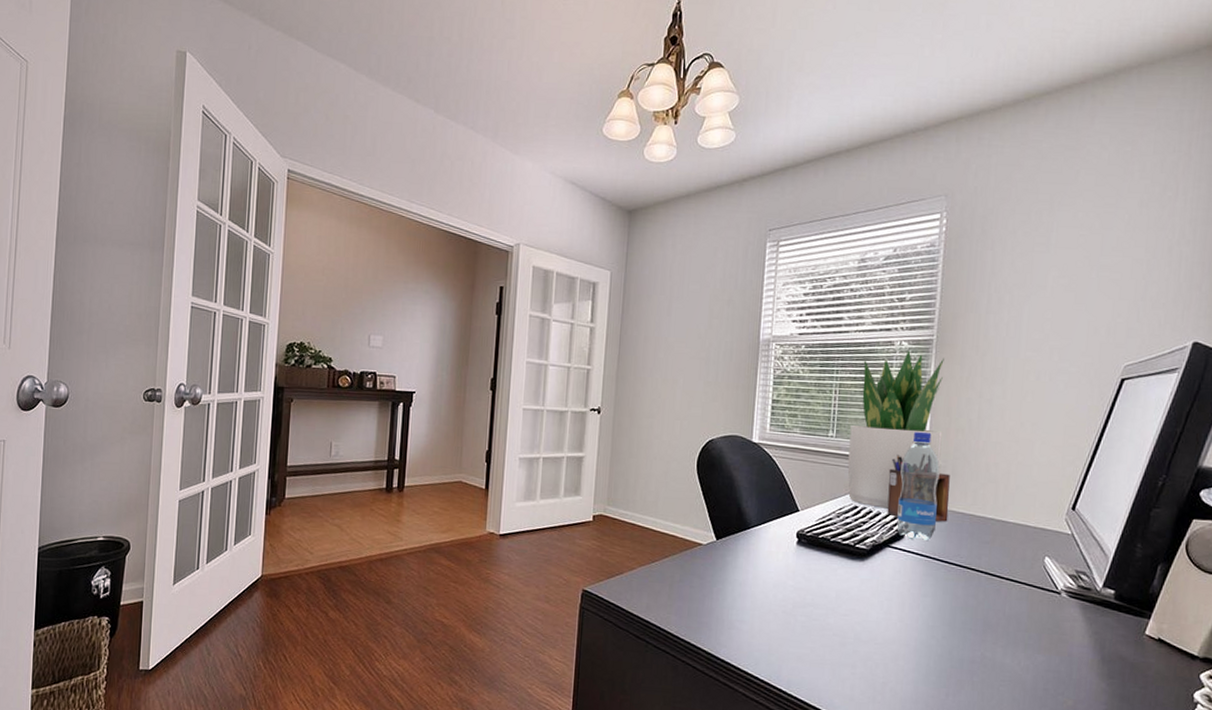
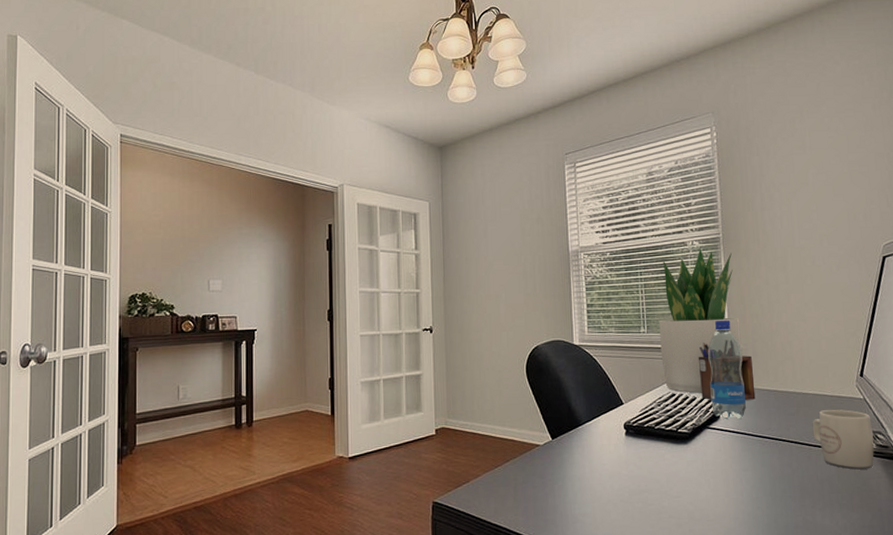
mug: none [1006,542,1077,611] -> present [812,409,875,470]

